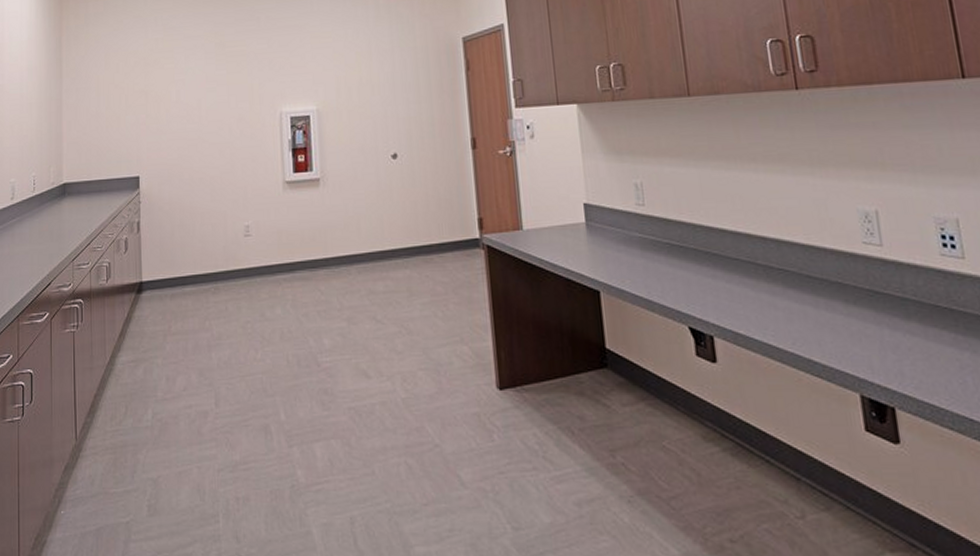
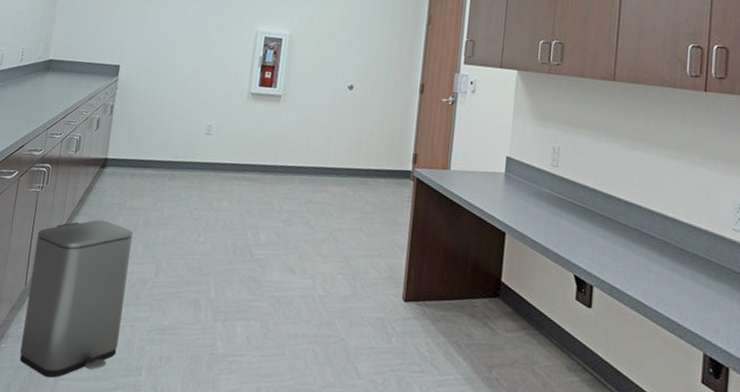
pedal bin: none [80,351,187,541] -> present [19,219,134,378]

